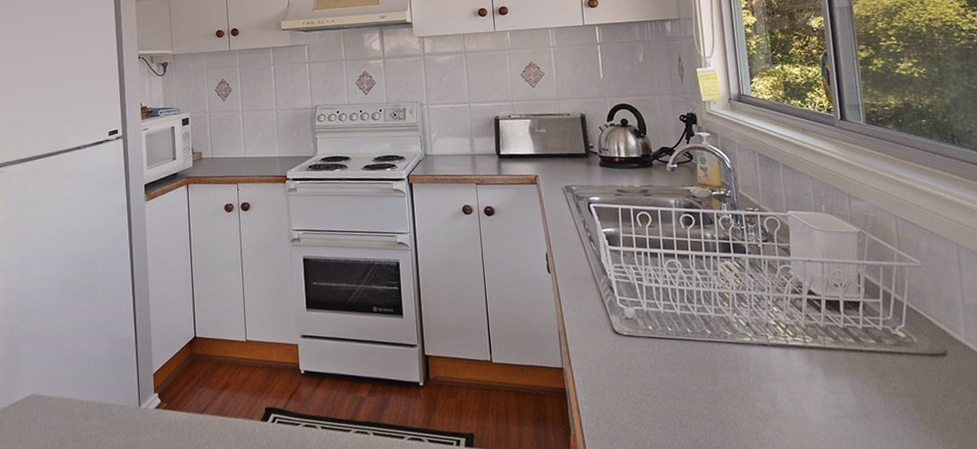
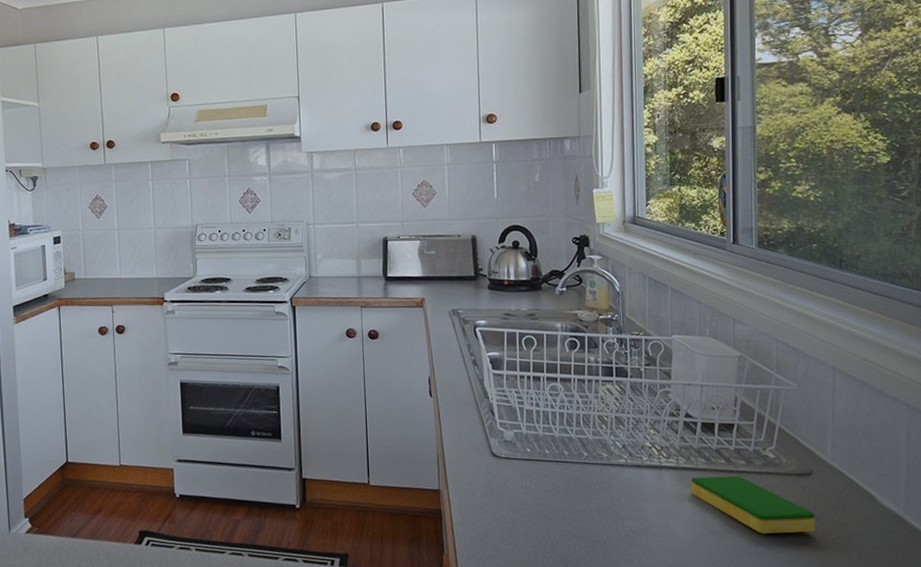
dish sponge: none [821,355,957,417] -> present [691,475,815,534]

